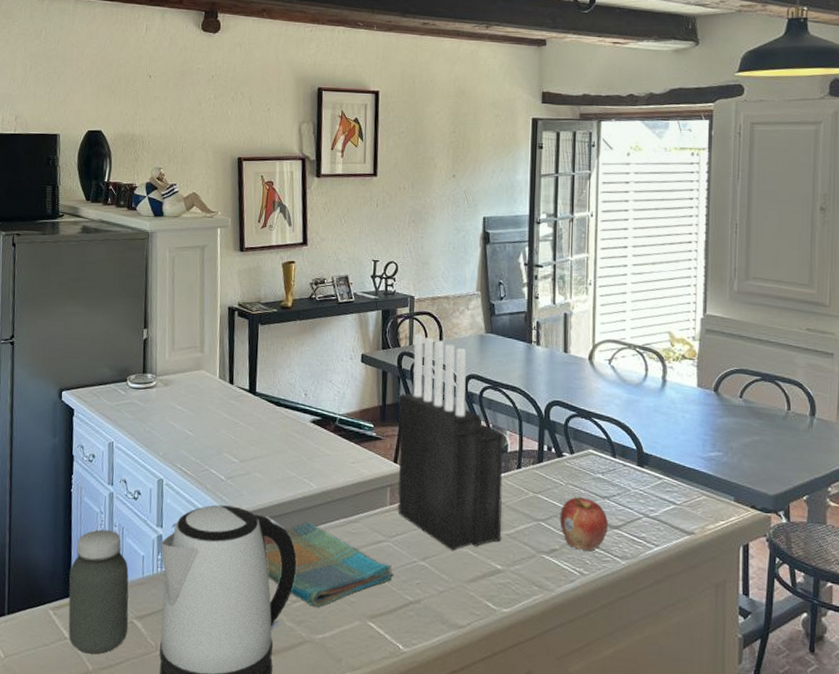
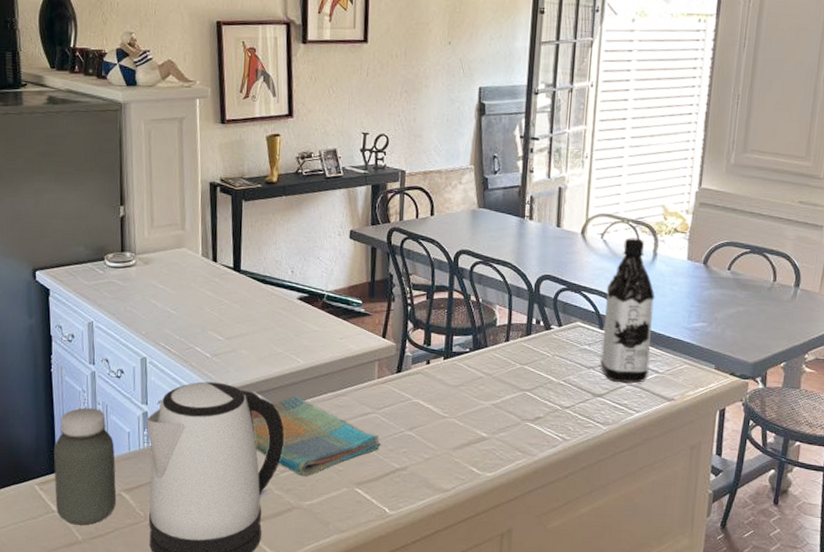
knife block: present [398,333,504,552] -> none [386,209,493,421]
fruit: present [560,497,608,552] -> none [545,368,592,419]
water bottle: none [615,364,667,515] -> present [600,238,655,383]

